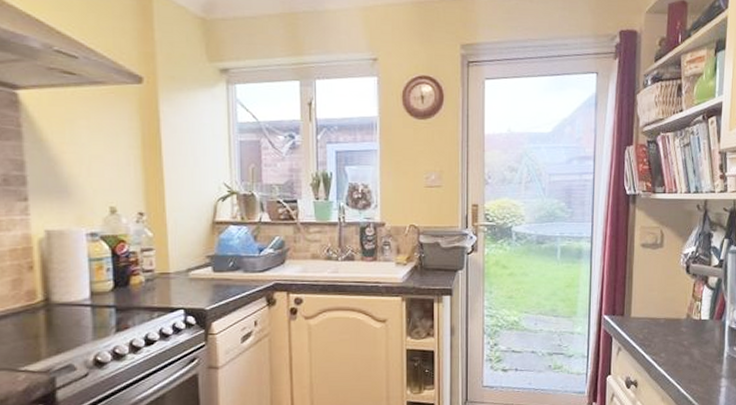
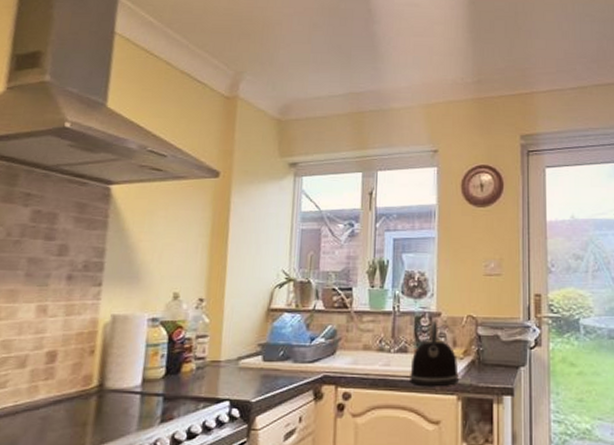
kettle: none [356,230,403,289] -> present [408,320,459,386]

